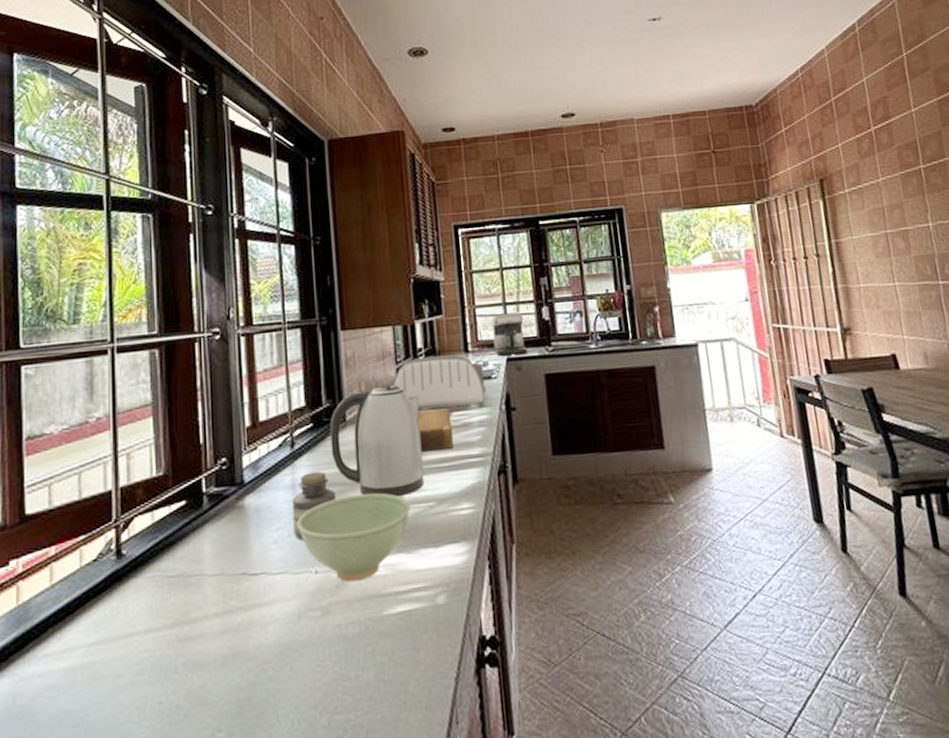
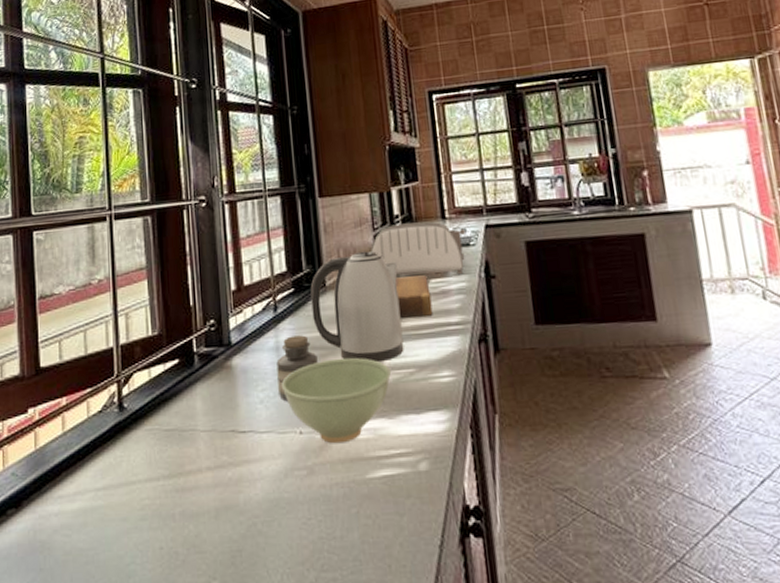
coffee maker: present [491,312,527,356] -> none [468,178,506,223]

